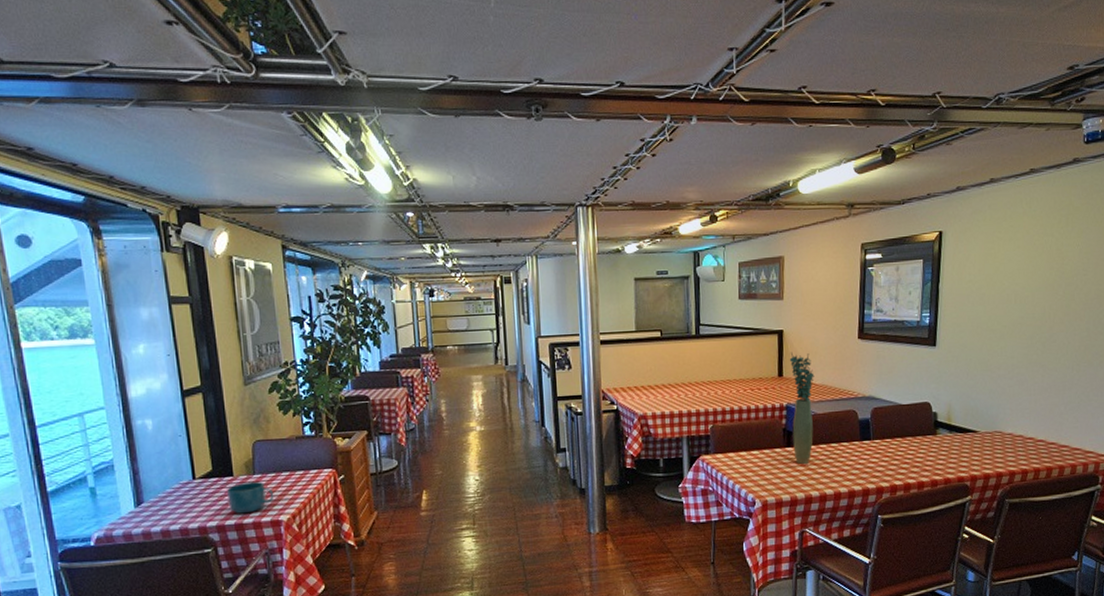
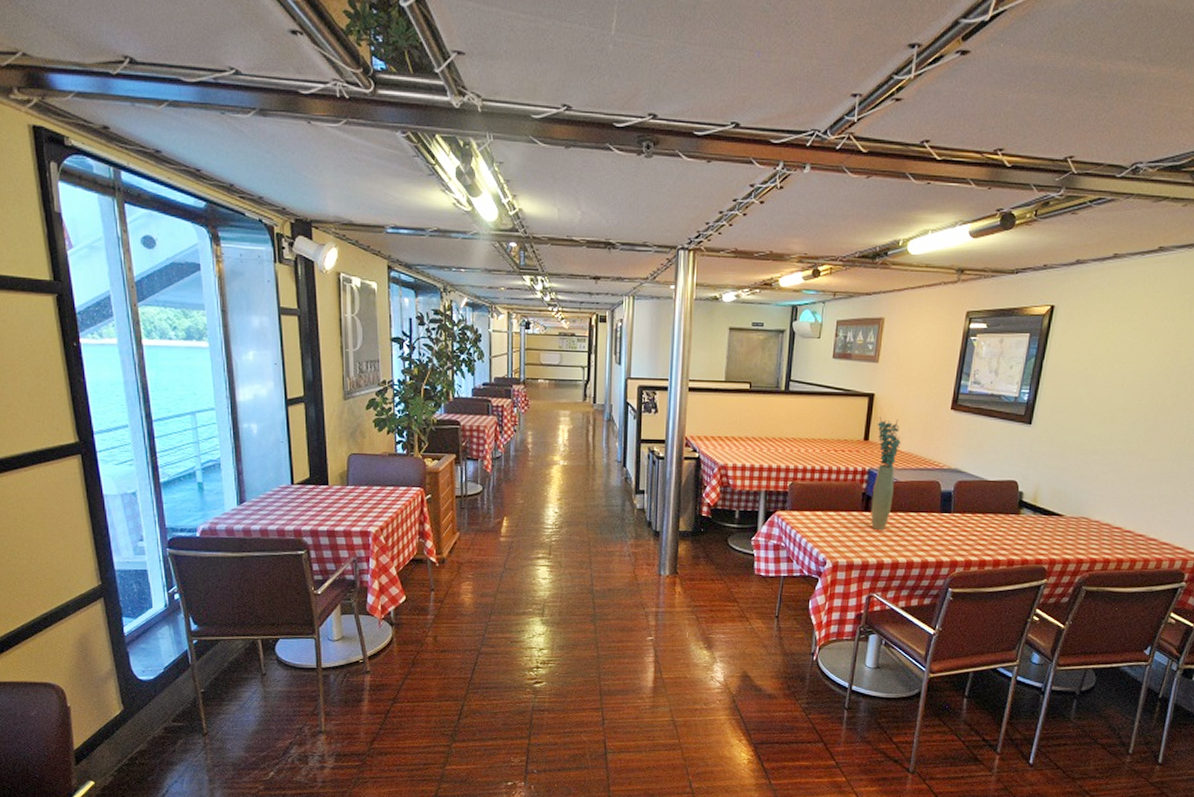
cup: present [227,481,274,514] -> none [322,491,365,522]

